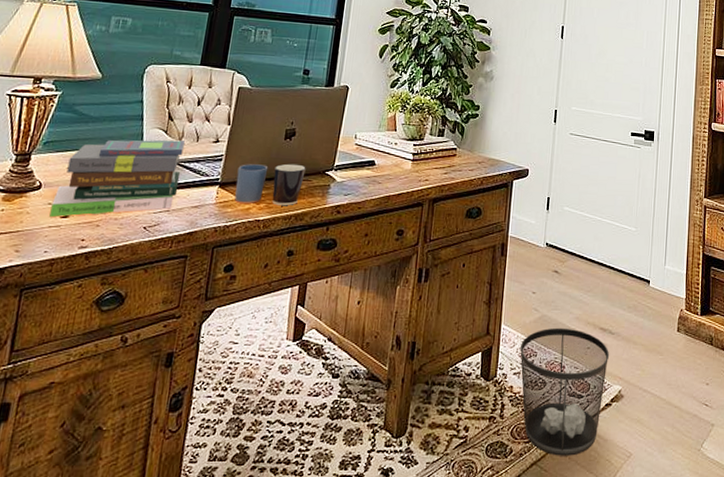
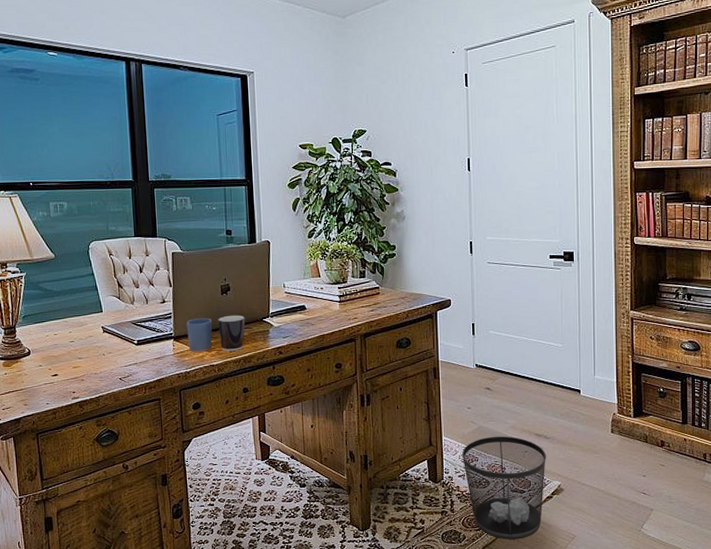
books: present [49,139,185,218] -> none [42,304,140,377]

